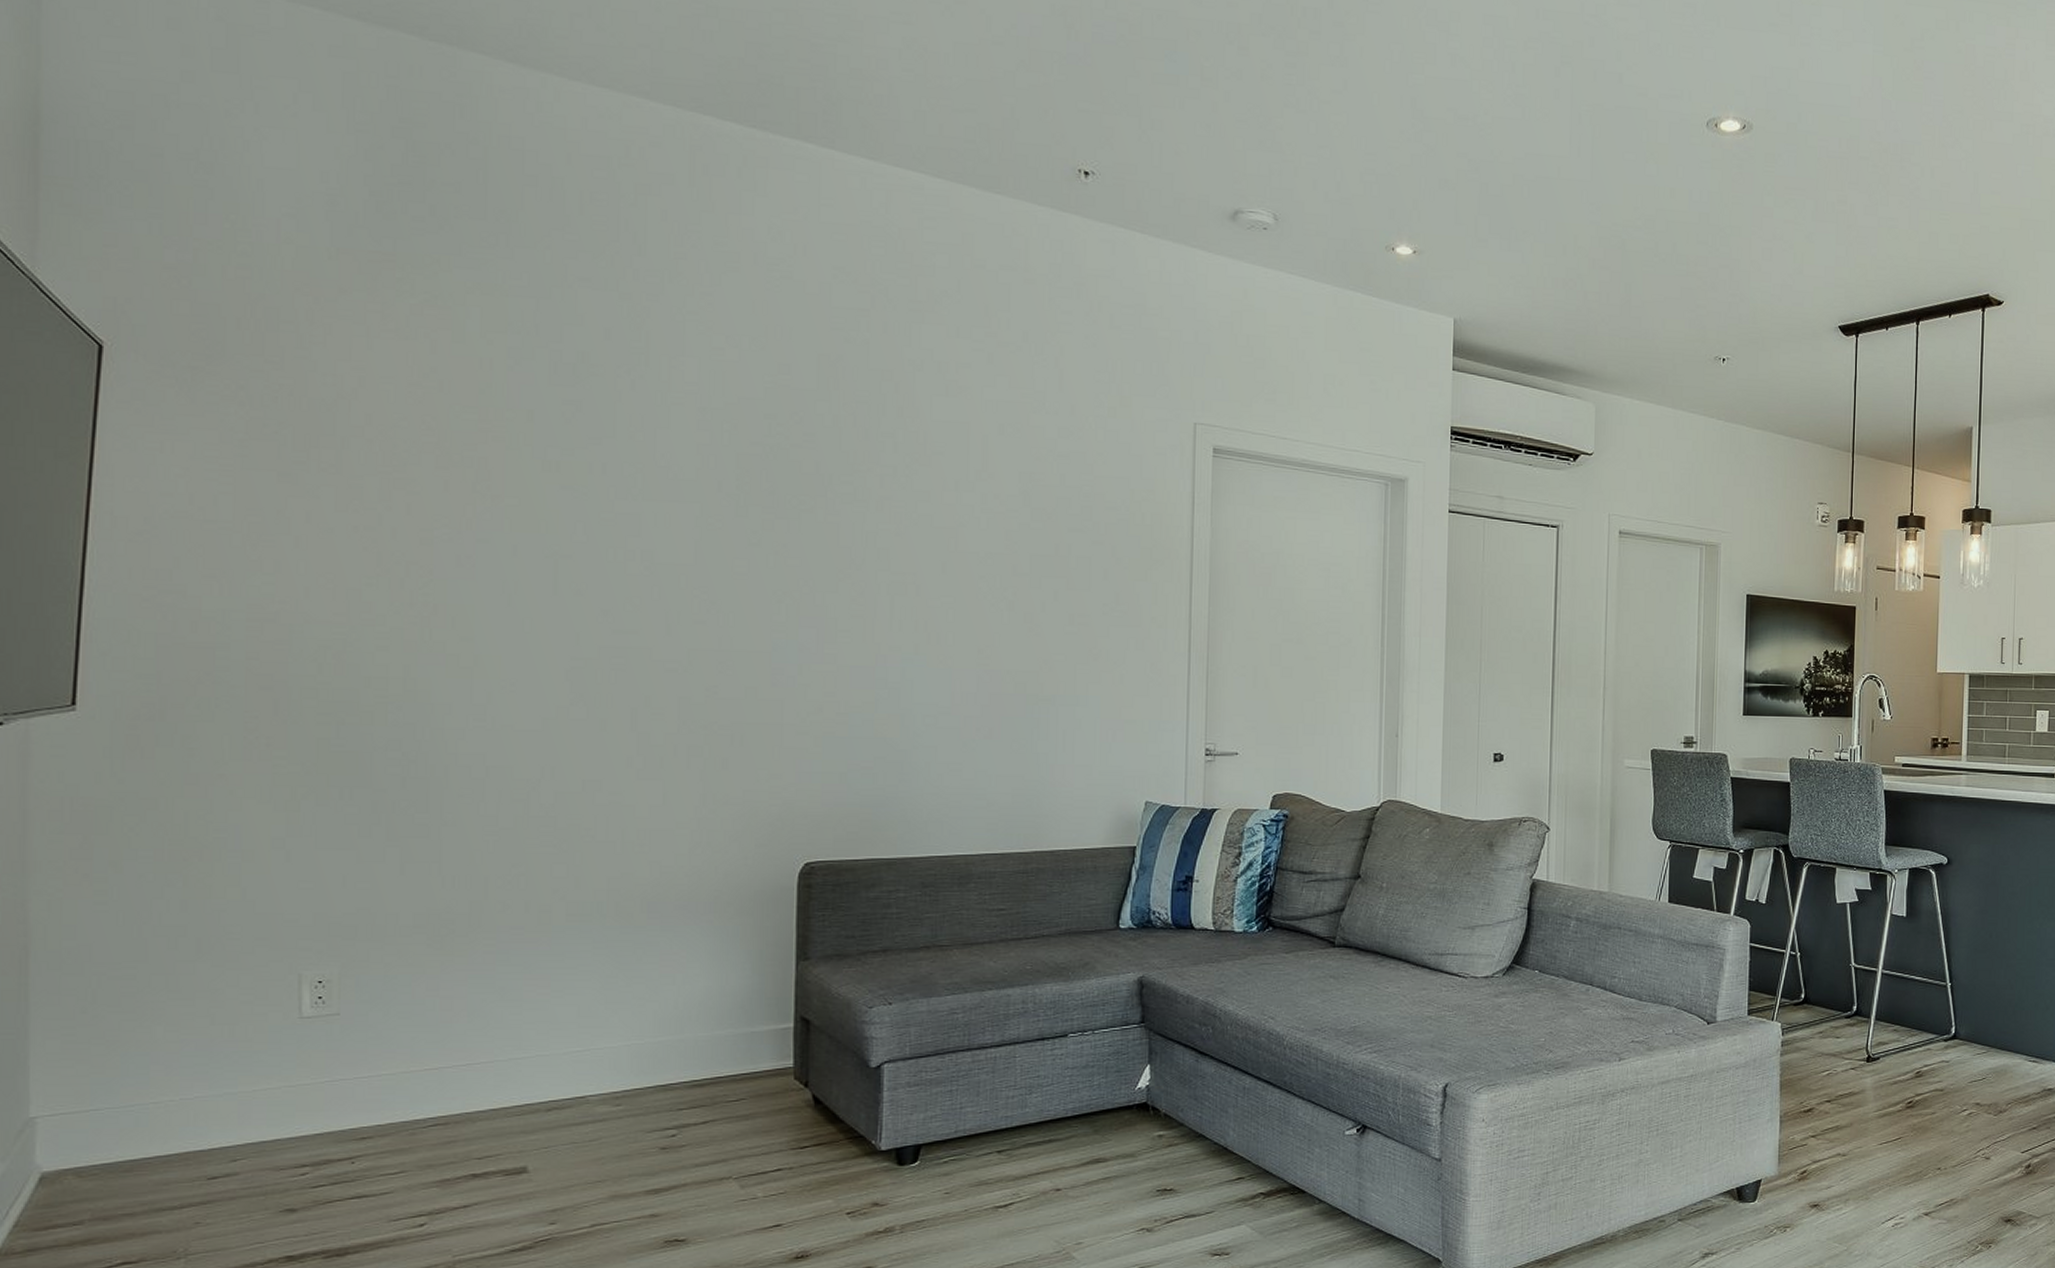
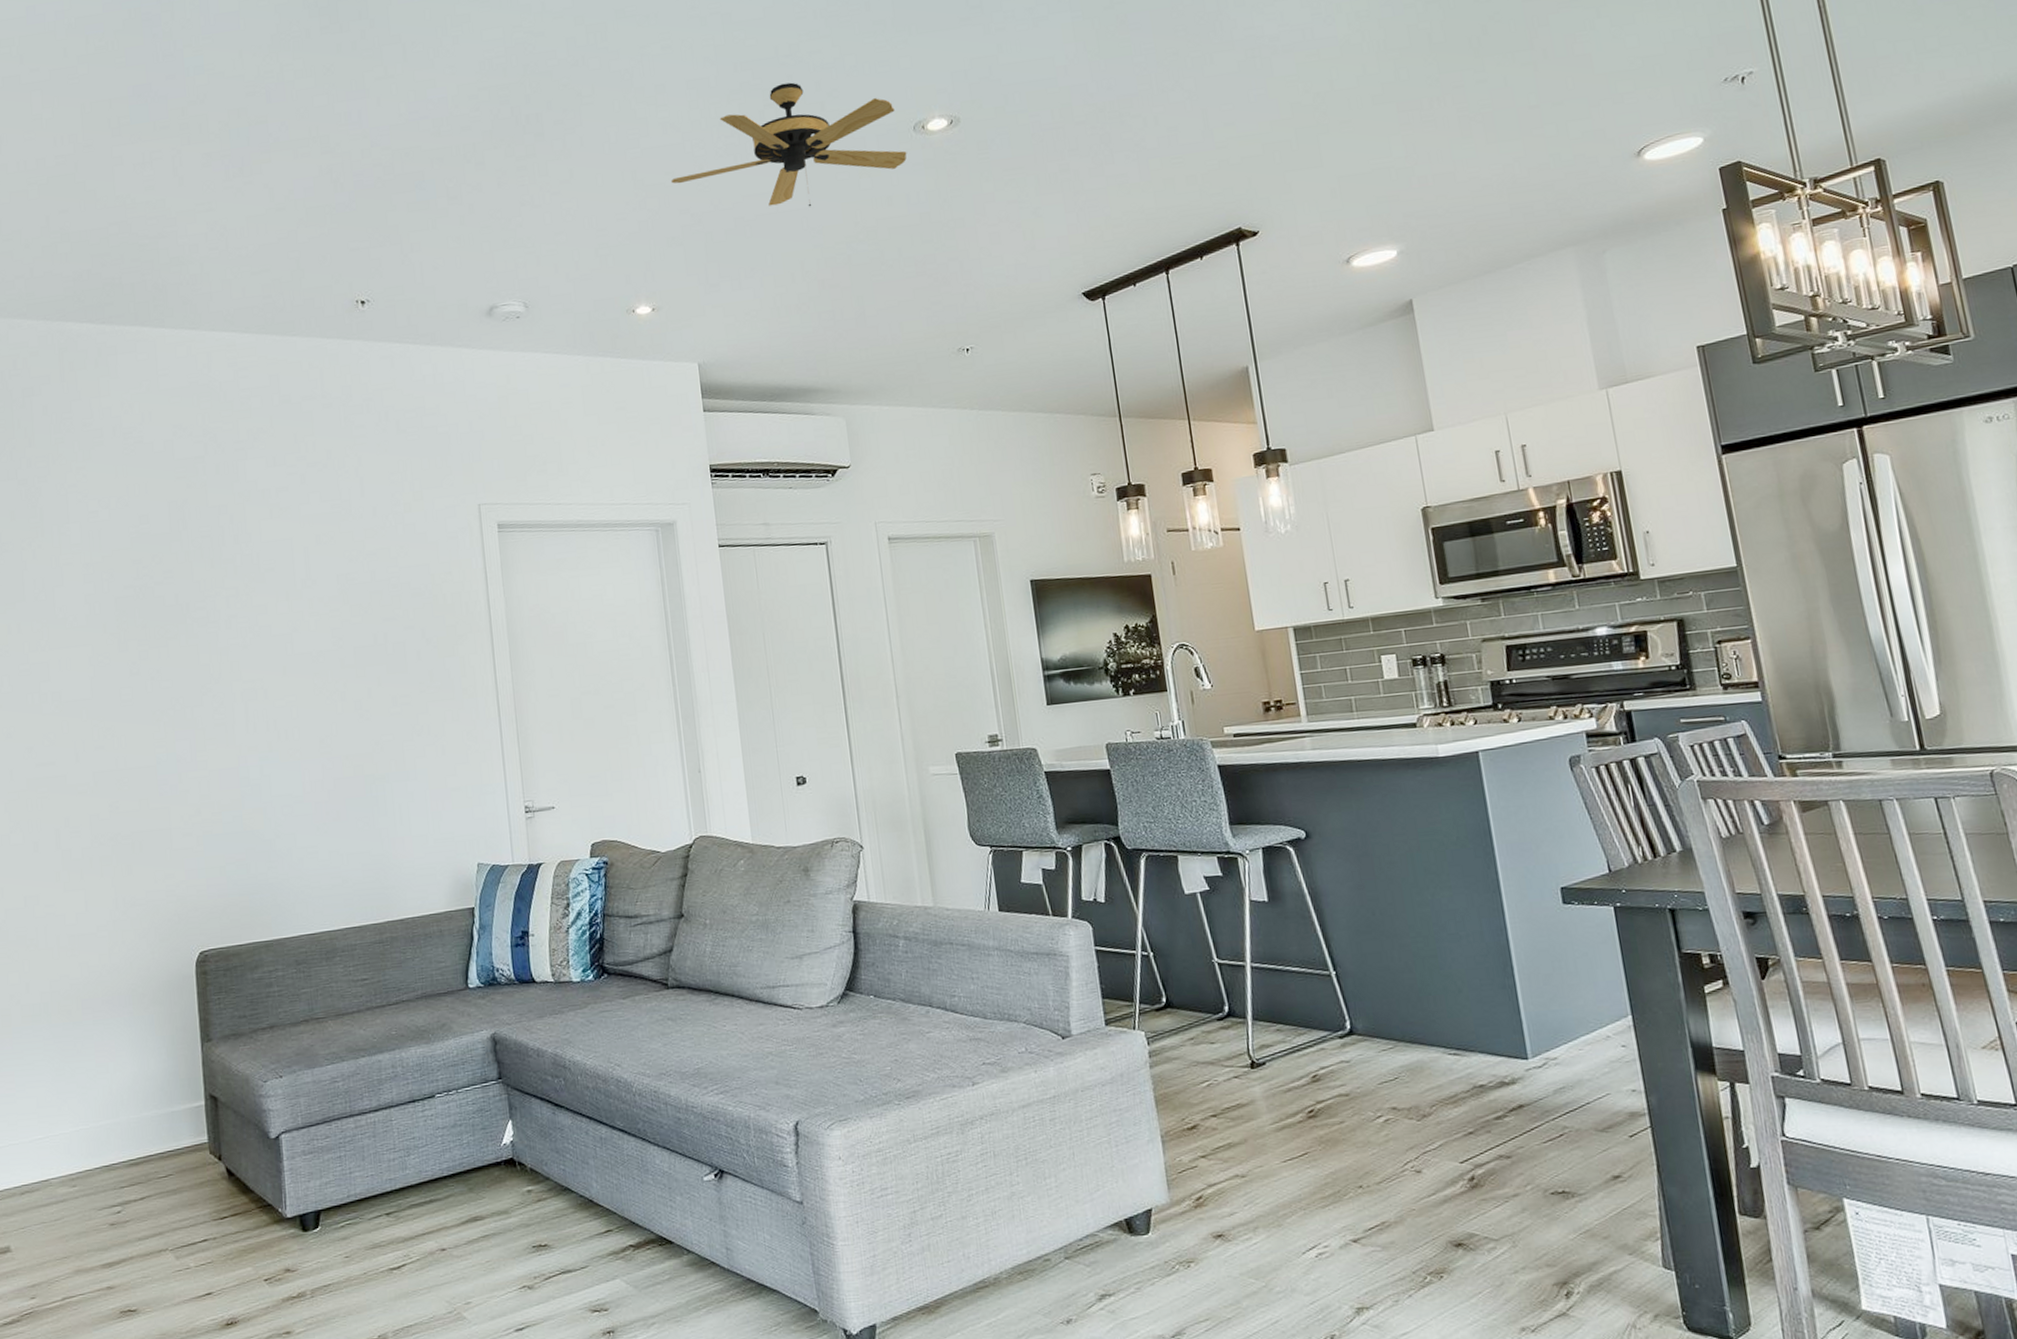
ceiling fan: none [1452,44,1697,181] -> present [670,82,907,207]

